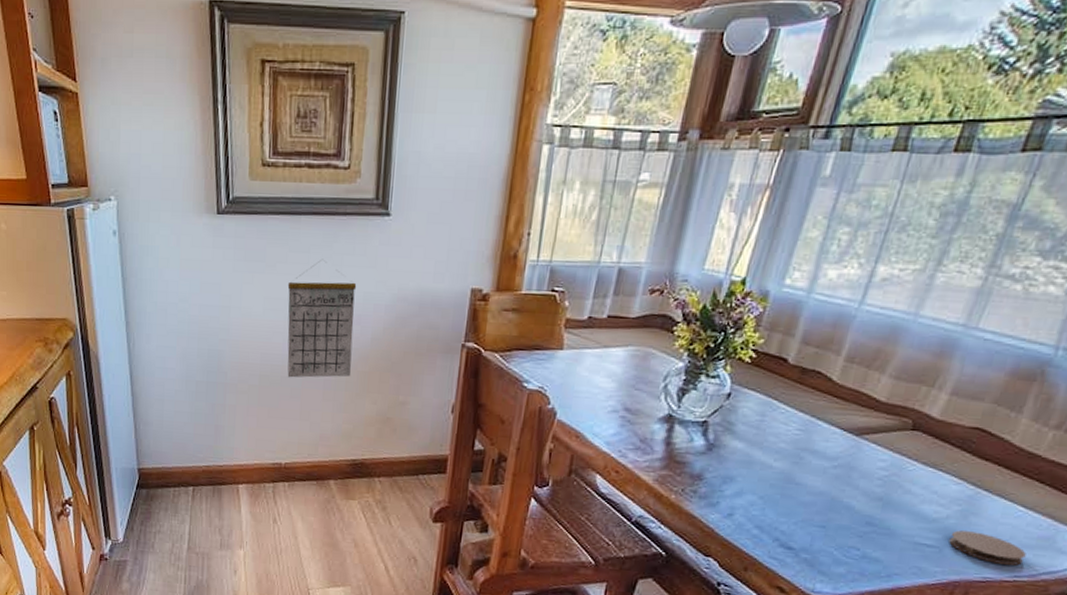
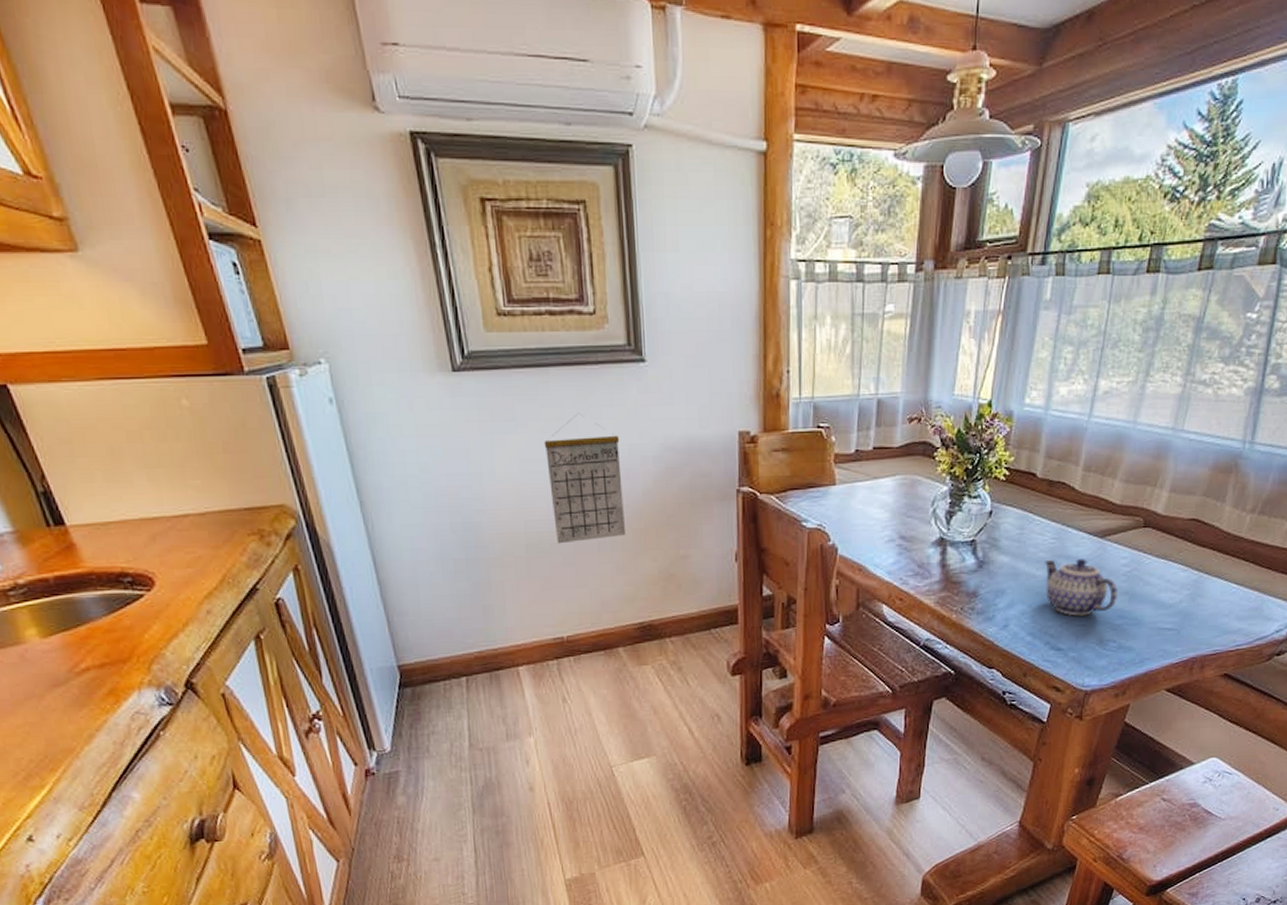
teapot: none [781,452,870,517] -> present [1044,559,1117,616]
coaster: present [949,530,1026,566] -> none [1184,611,1243,637]

